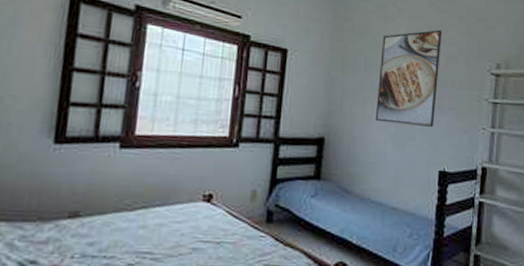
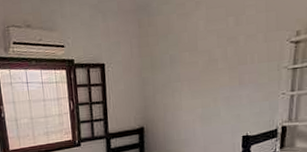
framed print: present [375,29,442,127] -> none [183,12,240,106]

